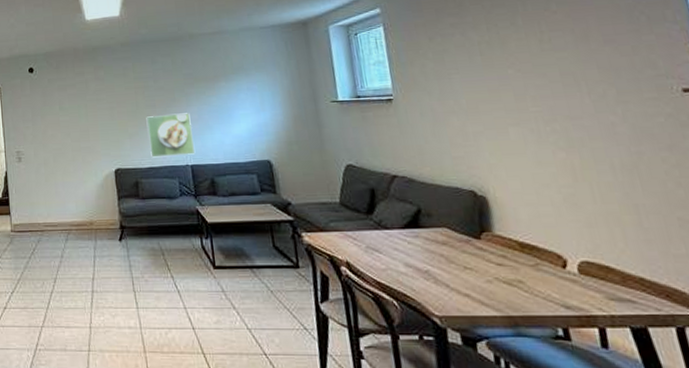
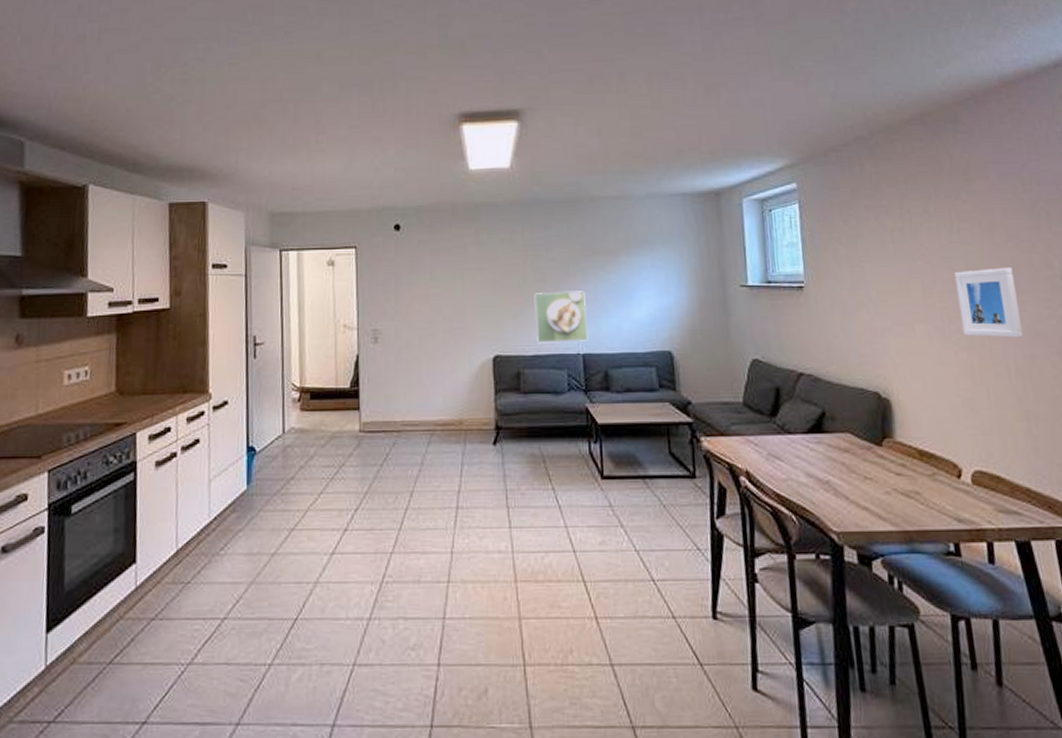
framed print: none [548,70,627,137] -> present [954,267,1023,338]

